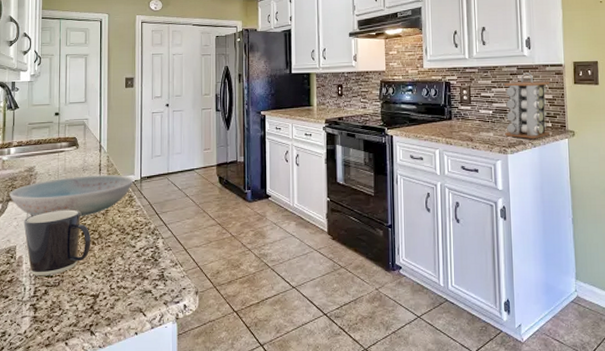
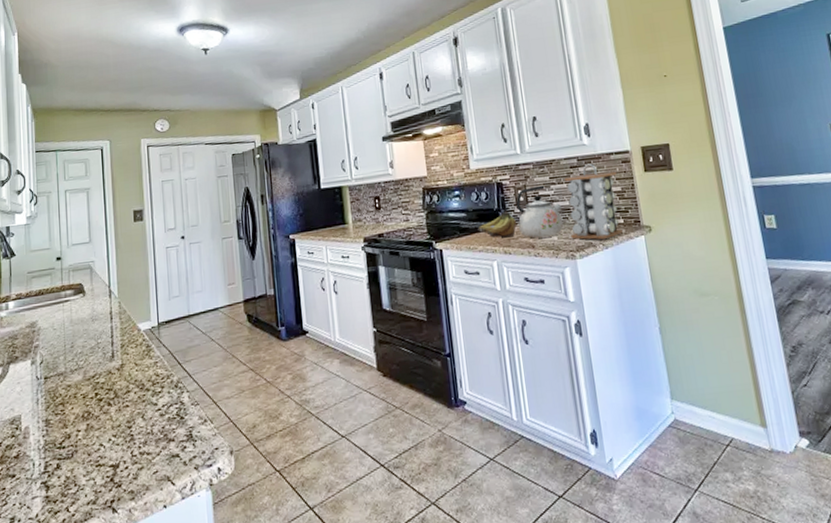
dish: present [9,175,134,216] -> none [10,322,150,379]
mug: present [23,209,91,277] -> none [28,366,107,449]
fruit: none [425,107,460,130] -> present [477,211,517,238]
kettle: none [460,87,500,133] -> present [516,185,564,239]

